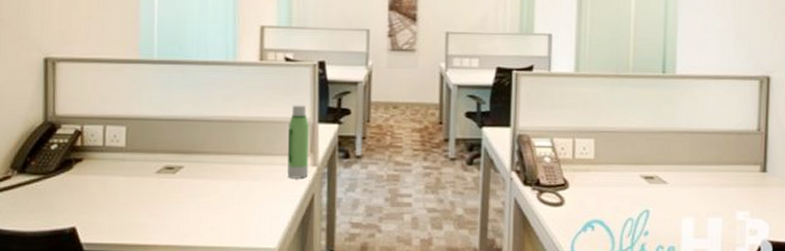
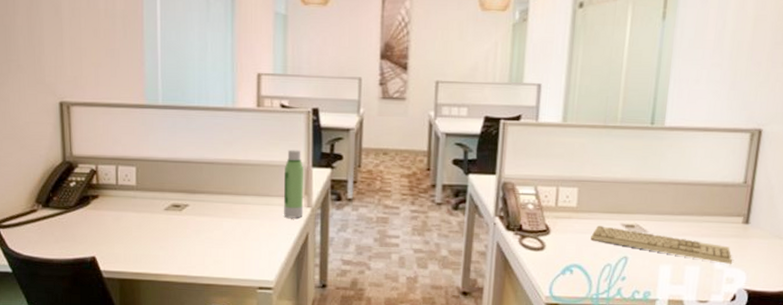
keyboard: none [610,178,753,214] -> present [590,226,732,264]

